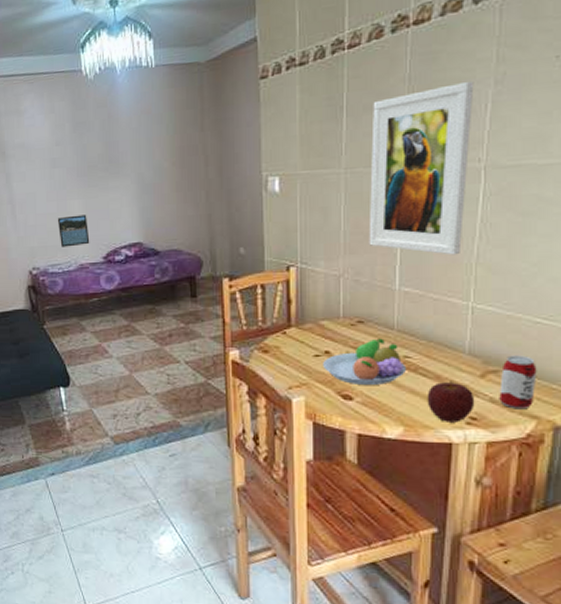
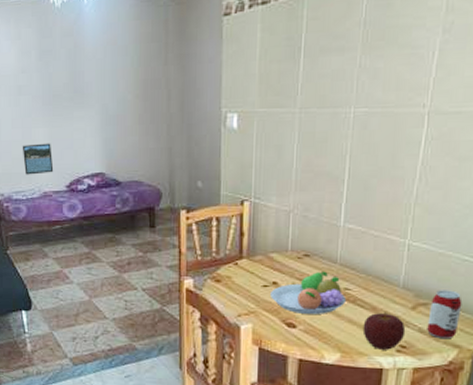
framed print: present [368,80,474,256] -> none [318,28,424,195]

